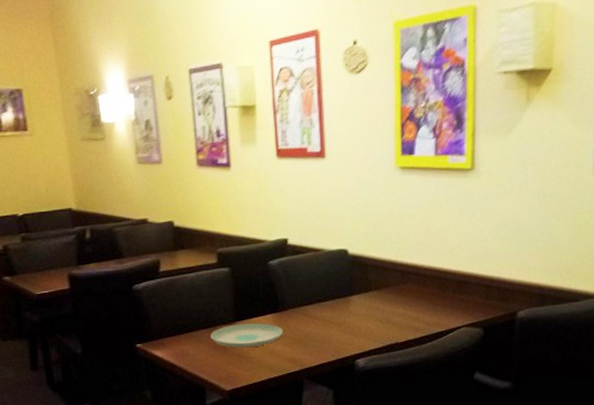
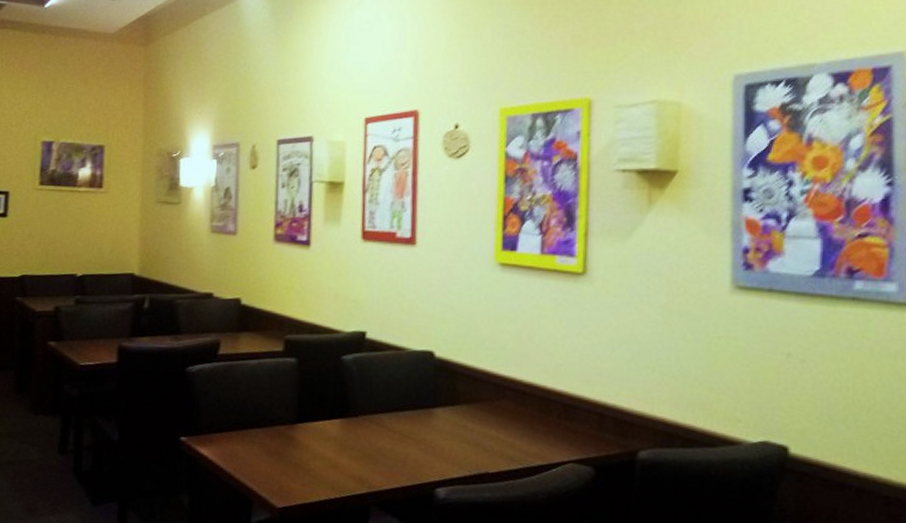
plate: present [210,322,284,348] -> none [266,425,352,457]

